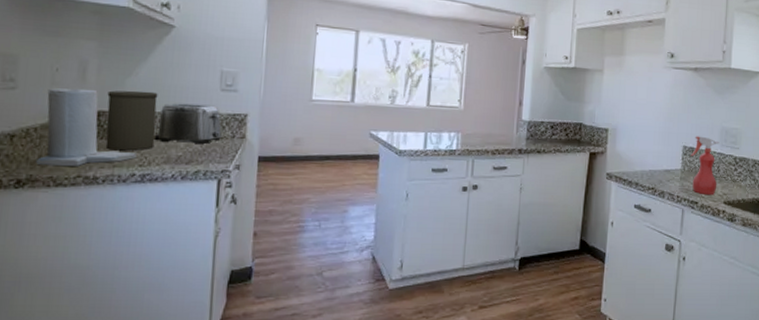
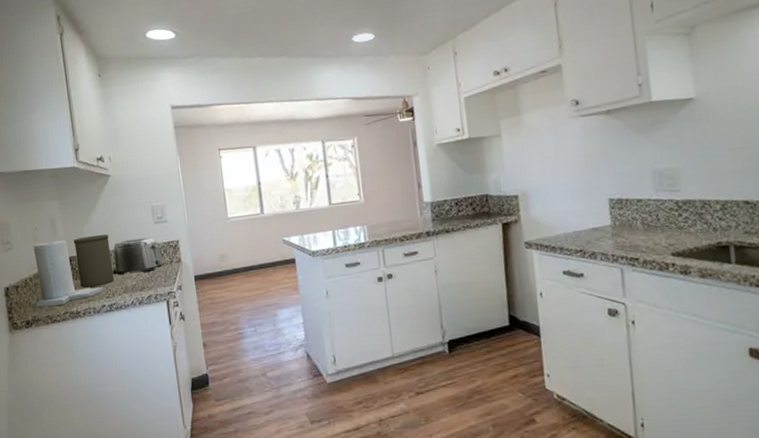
spray bottle: present [691,136,719,196] -> none [620,184,660,249]

